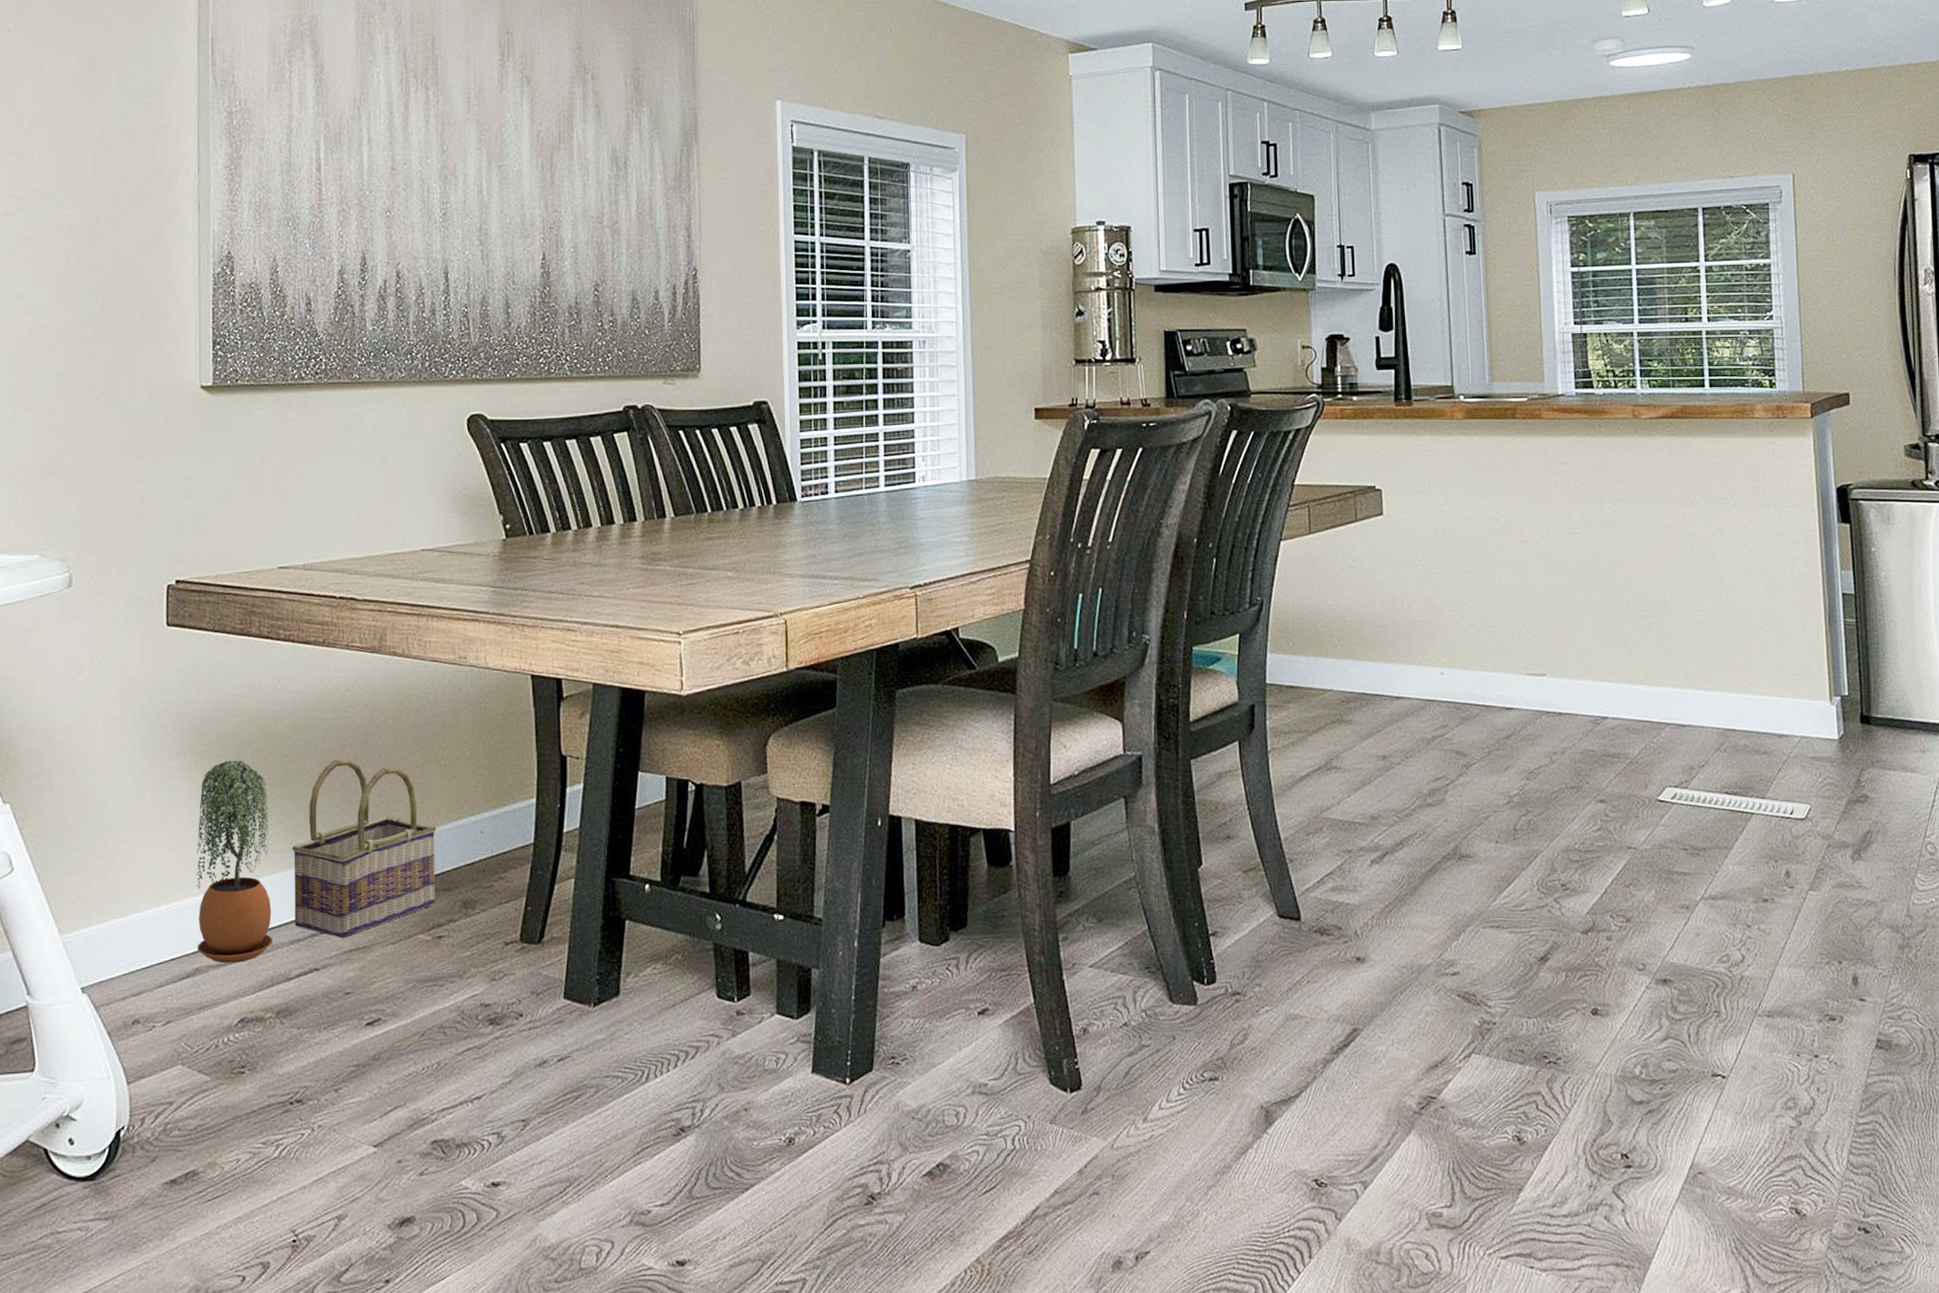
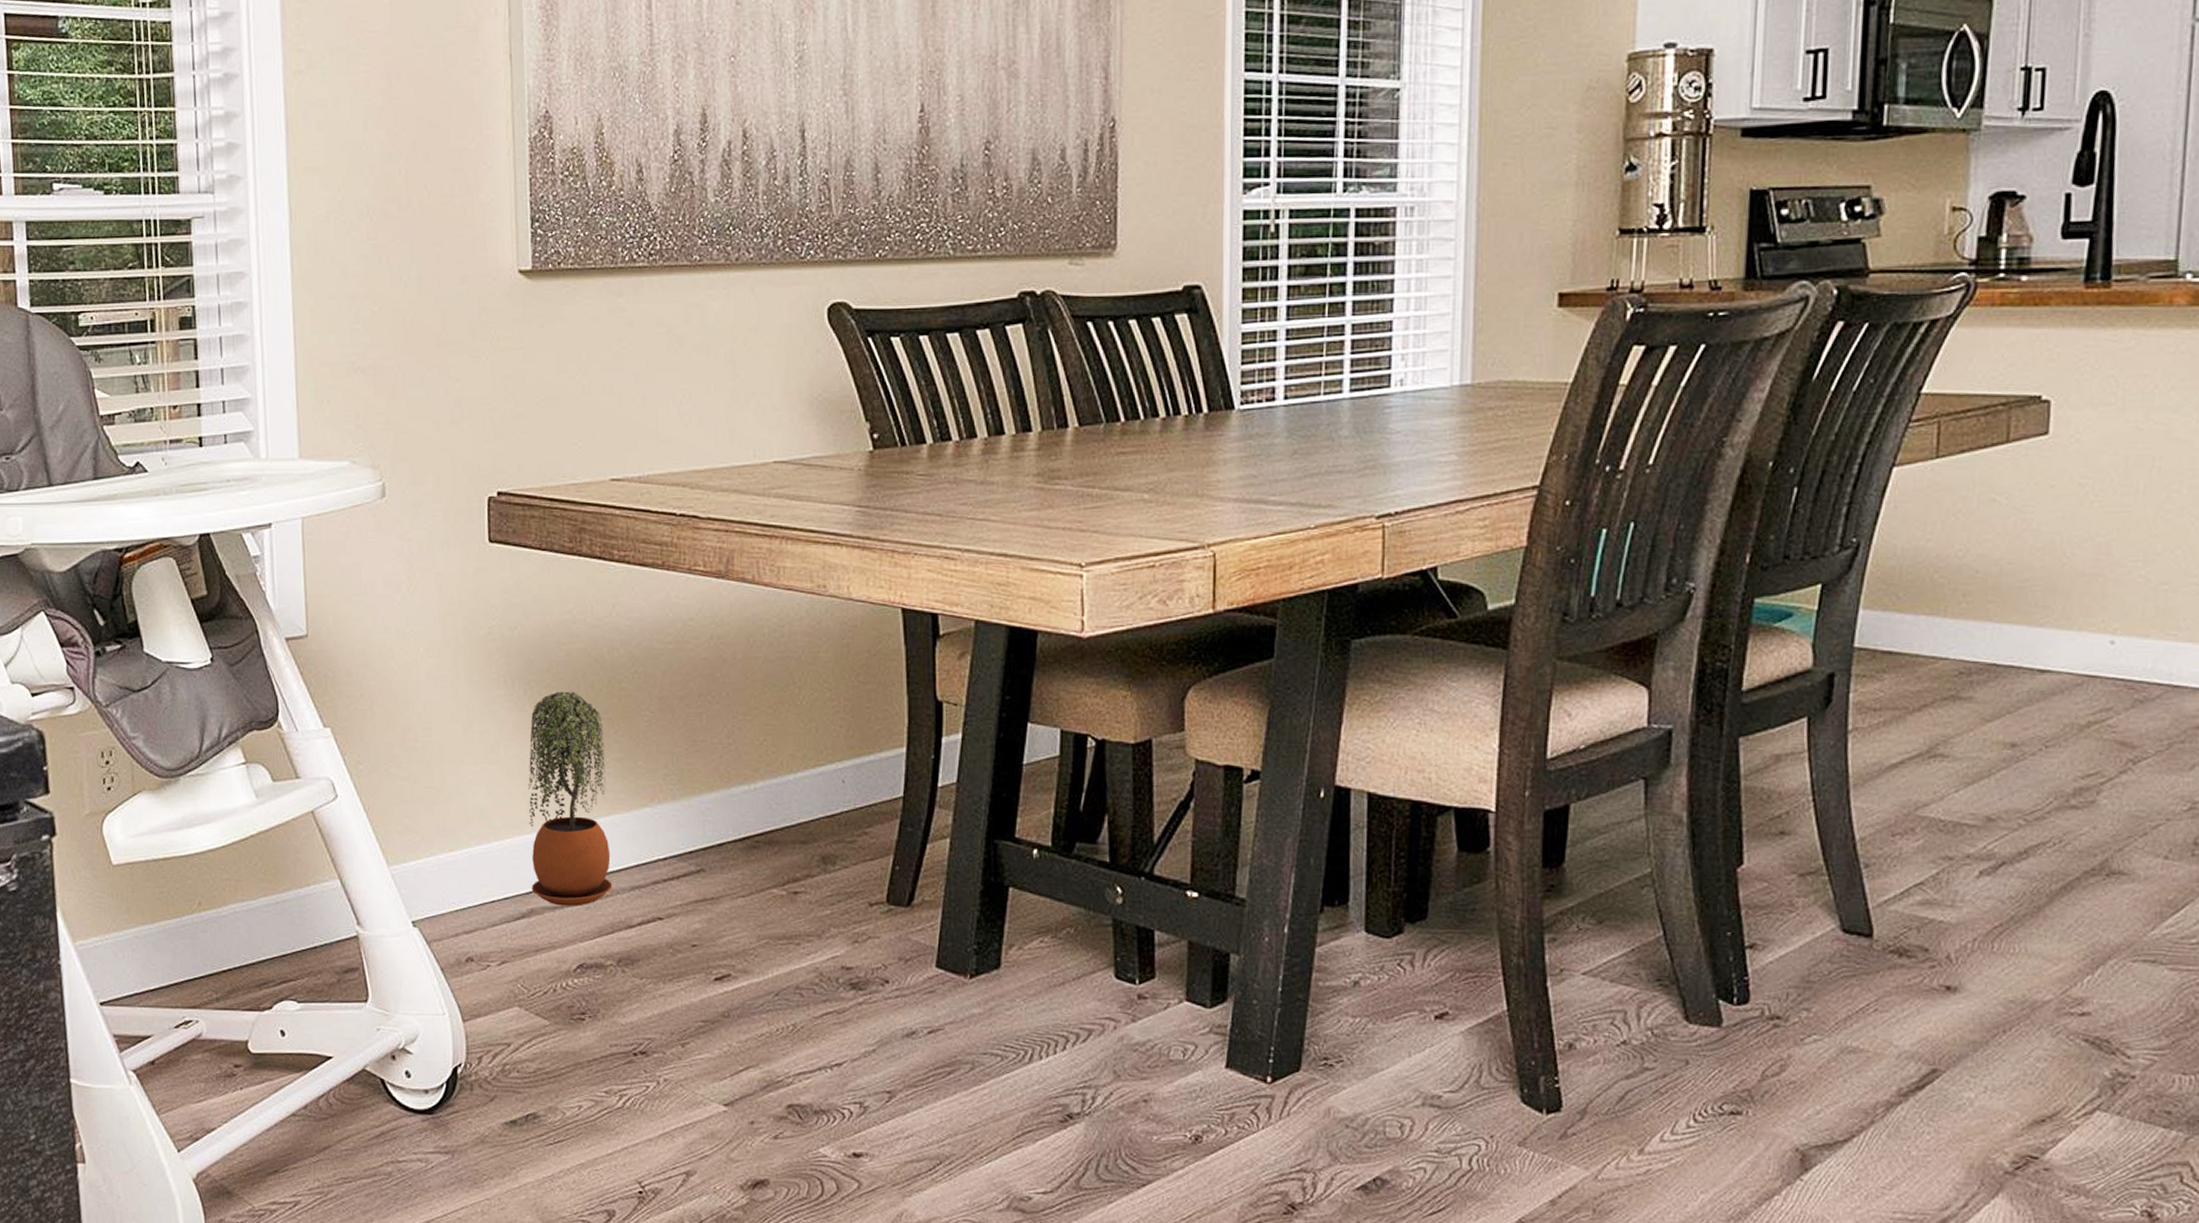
basket: present [292,759,437,938] -> none [631,695,793,887]

